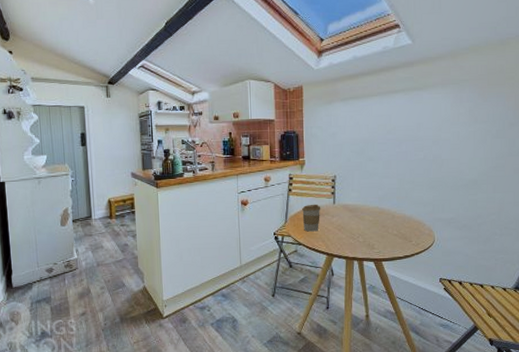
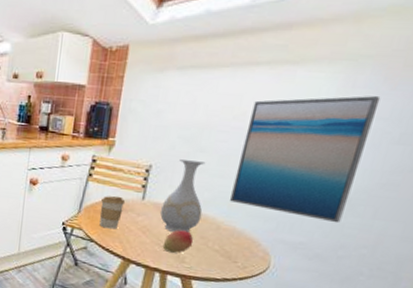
vase: none [349,168,380,226] -> present [160,160,206,233]
fruit: none [355,223,378,242] -> present [162,230,194,254]
wall art: none [396,106,479,200] -> present [229,95,381,224]

